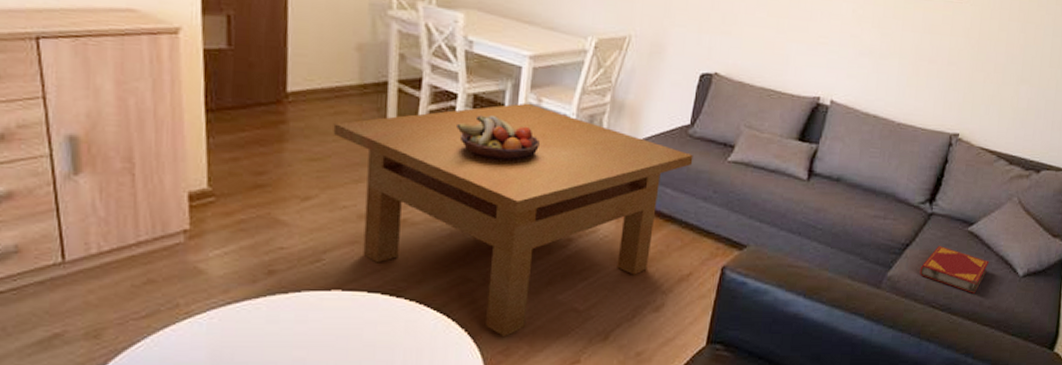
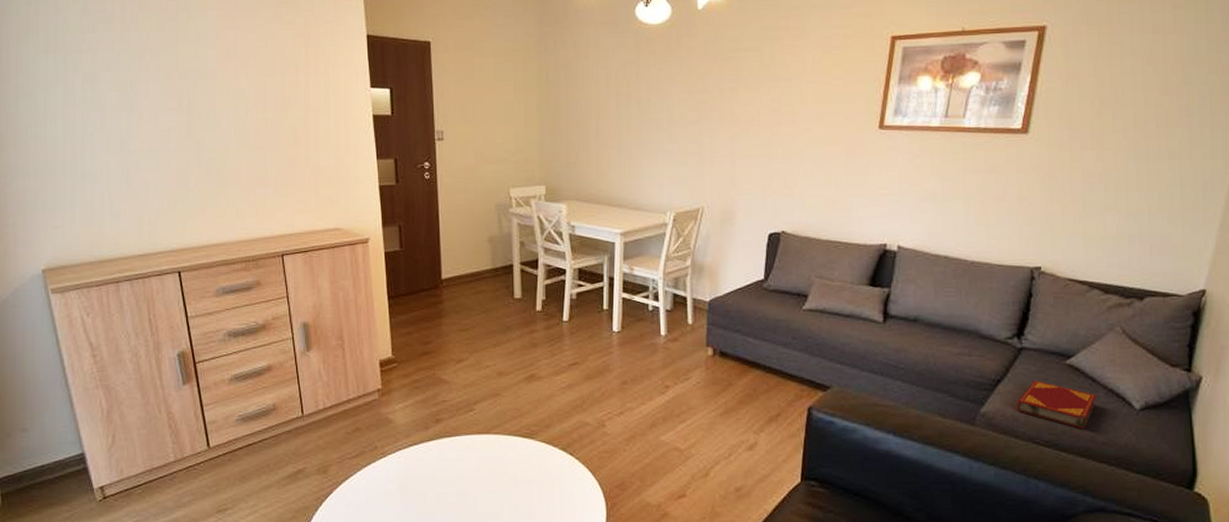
table: present [333,103,693,336] -> none [475,272,770,472]
fruit bowl: present [456,115,539,161] -> none [567,285,634,321]

